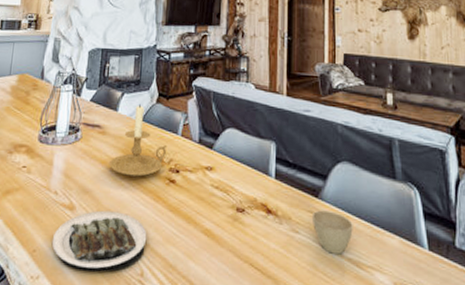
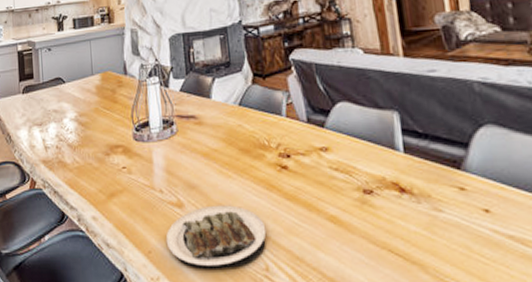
candle holder: present [108,103,168,177] -> none [211,87,273,166]
cup: present [311,210,353,255] -> none [455,183,512,232]

